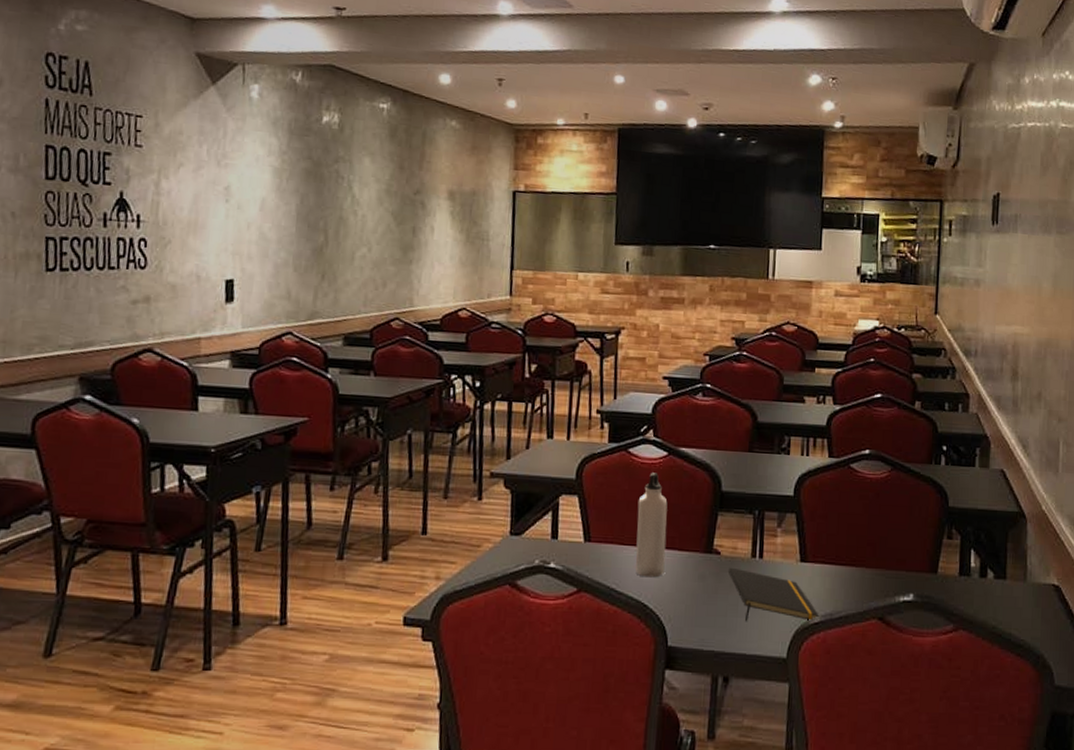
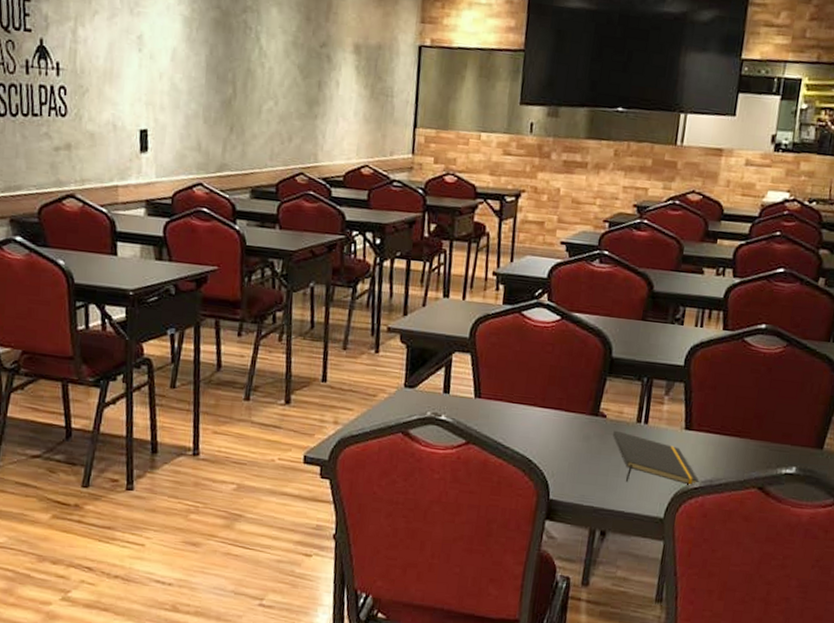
water bottle: present [635,472,668,578] -> none [522,335,558,436]

